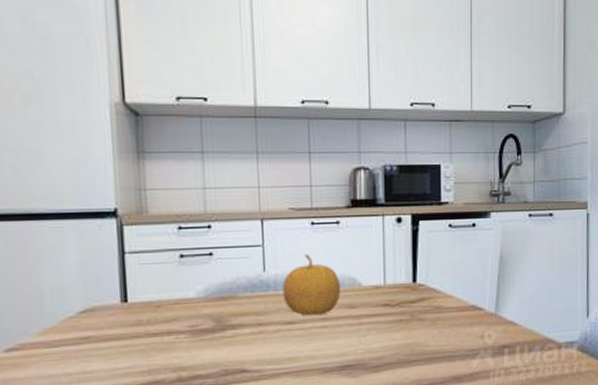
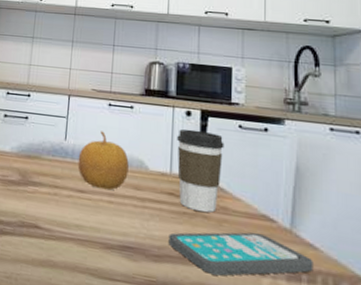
smartphone: none [387,322,513,369] -> present [168,232,313,276]
coffee cup: none [389,236,436,316] -> present [177,129,224,213]

